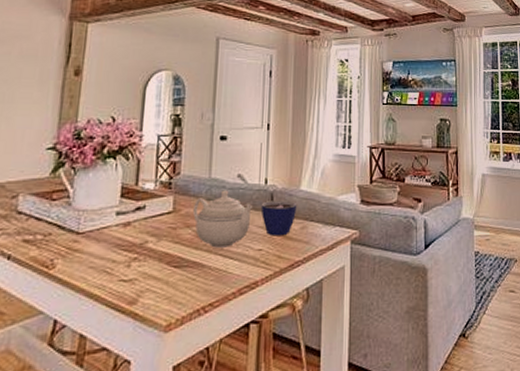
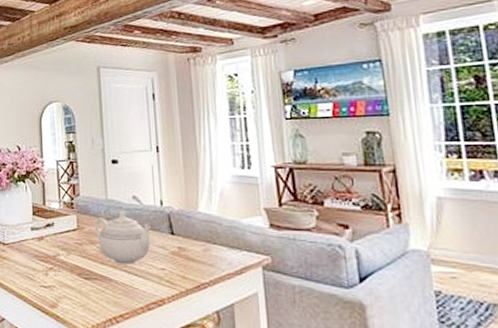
cup: present [261,200,297,236] -> none [159,222,197,257]

